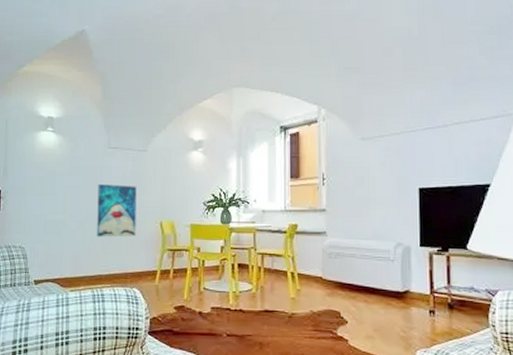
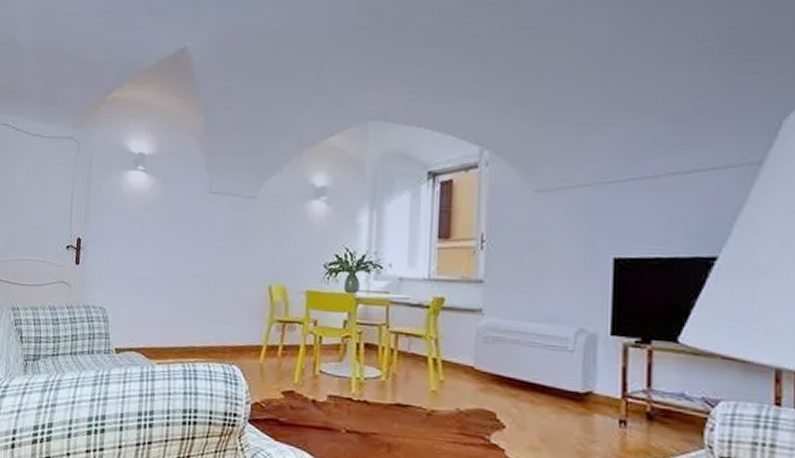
wall art: present [97,185,137,237] -> none [191,237,242,302]

